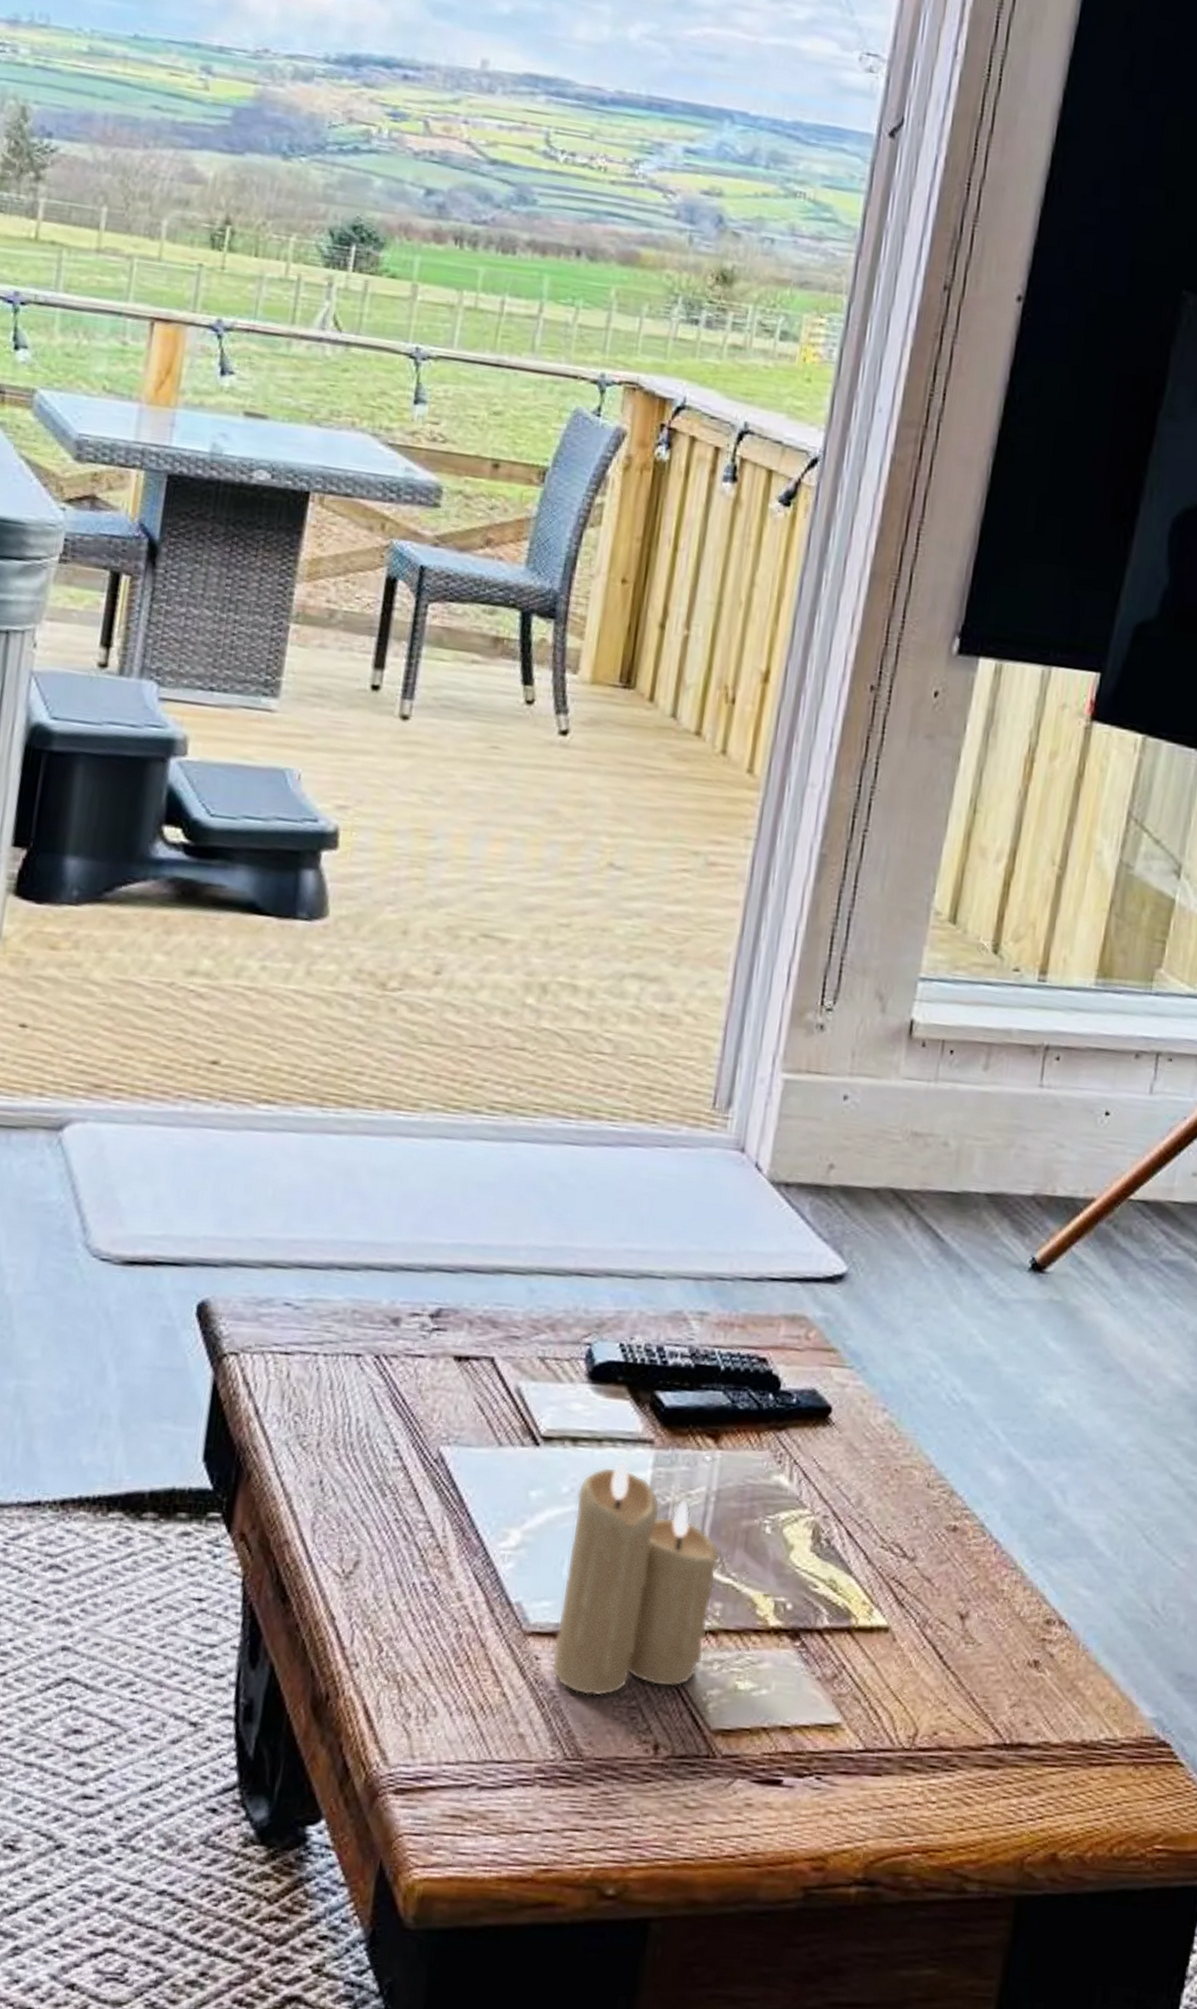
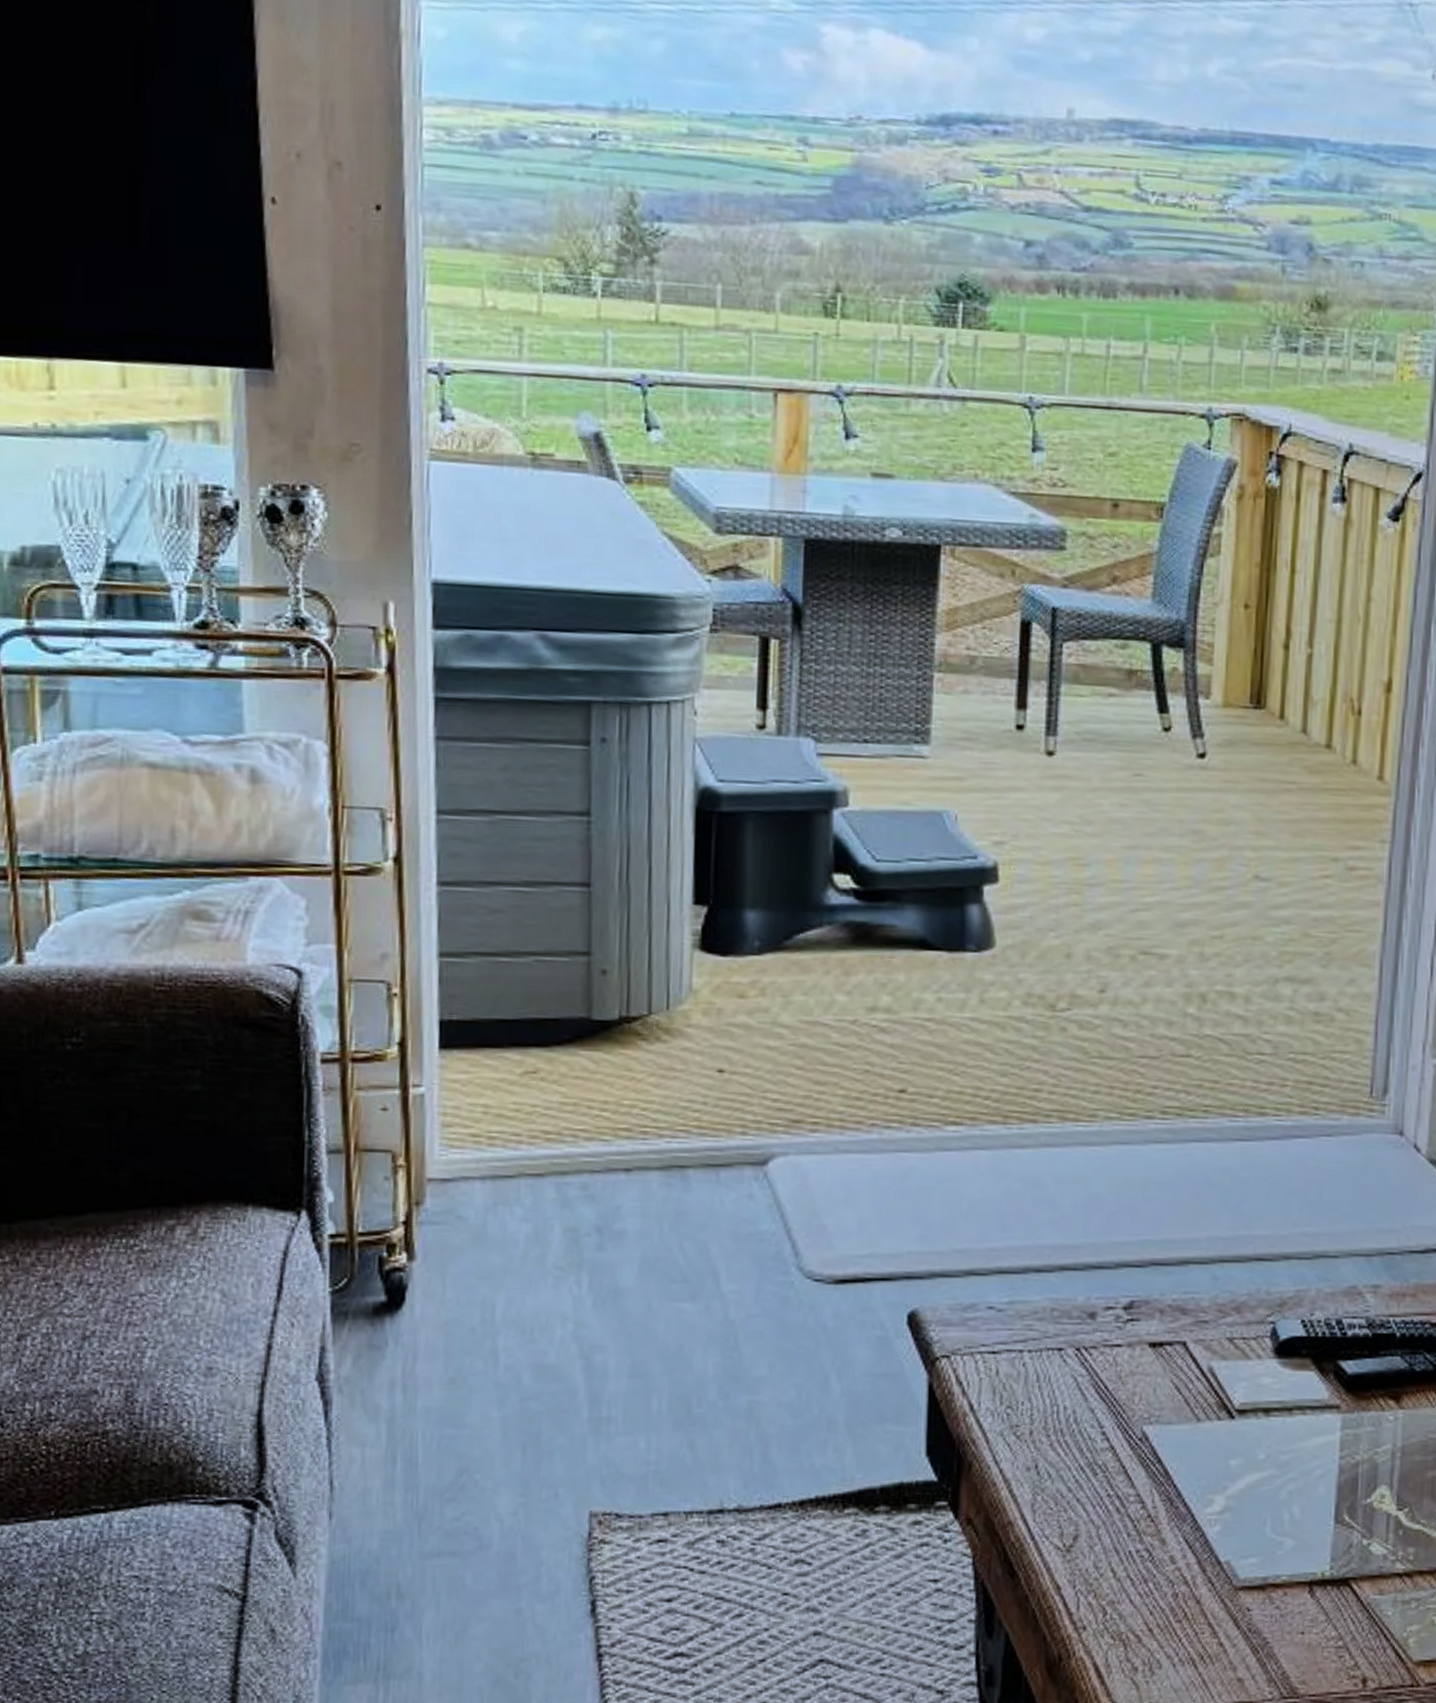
candle: present [551,1460,720,1696] -> none [1262,1426,1409,1639]

